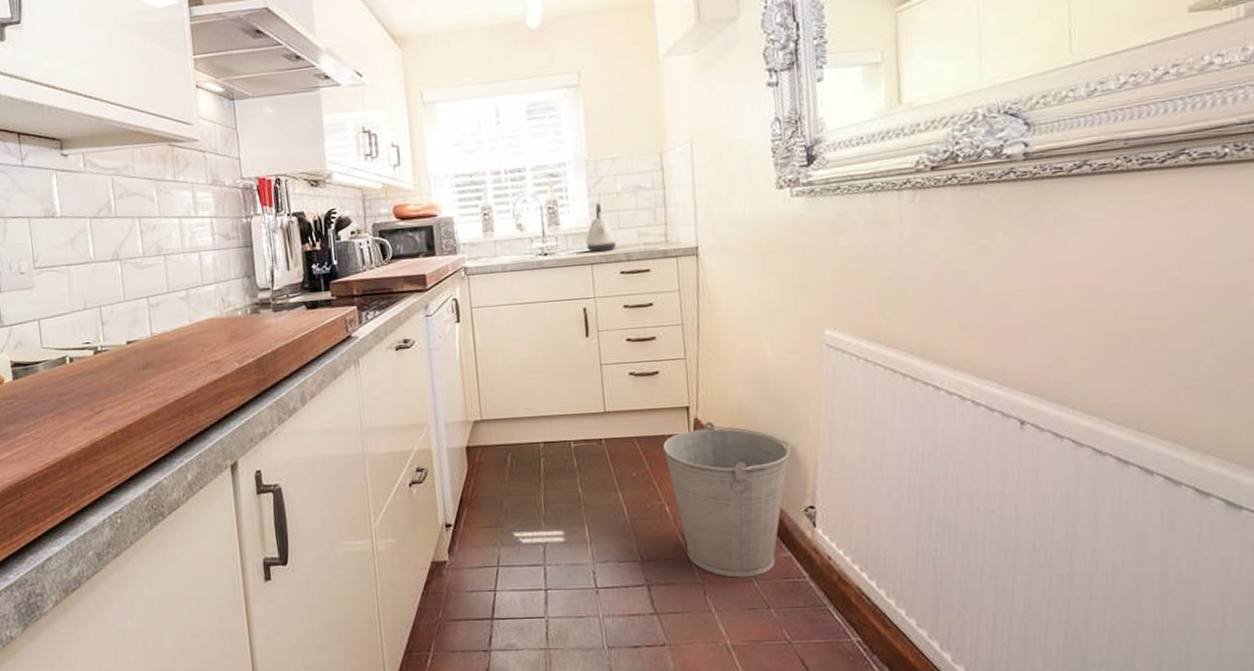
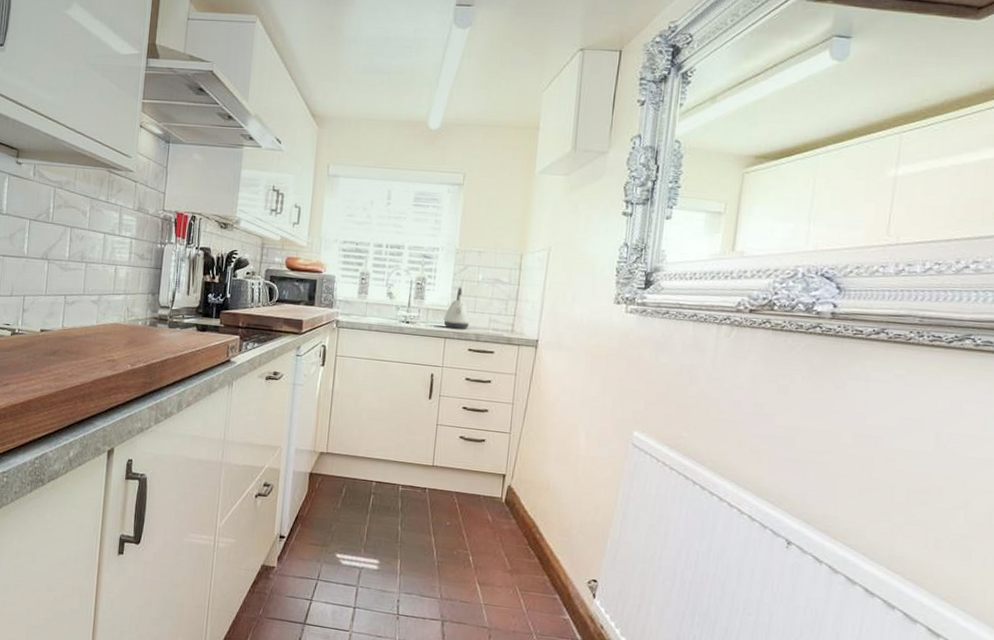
bucket: present [663,422,792,578] -> none [477,490,588,631]

